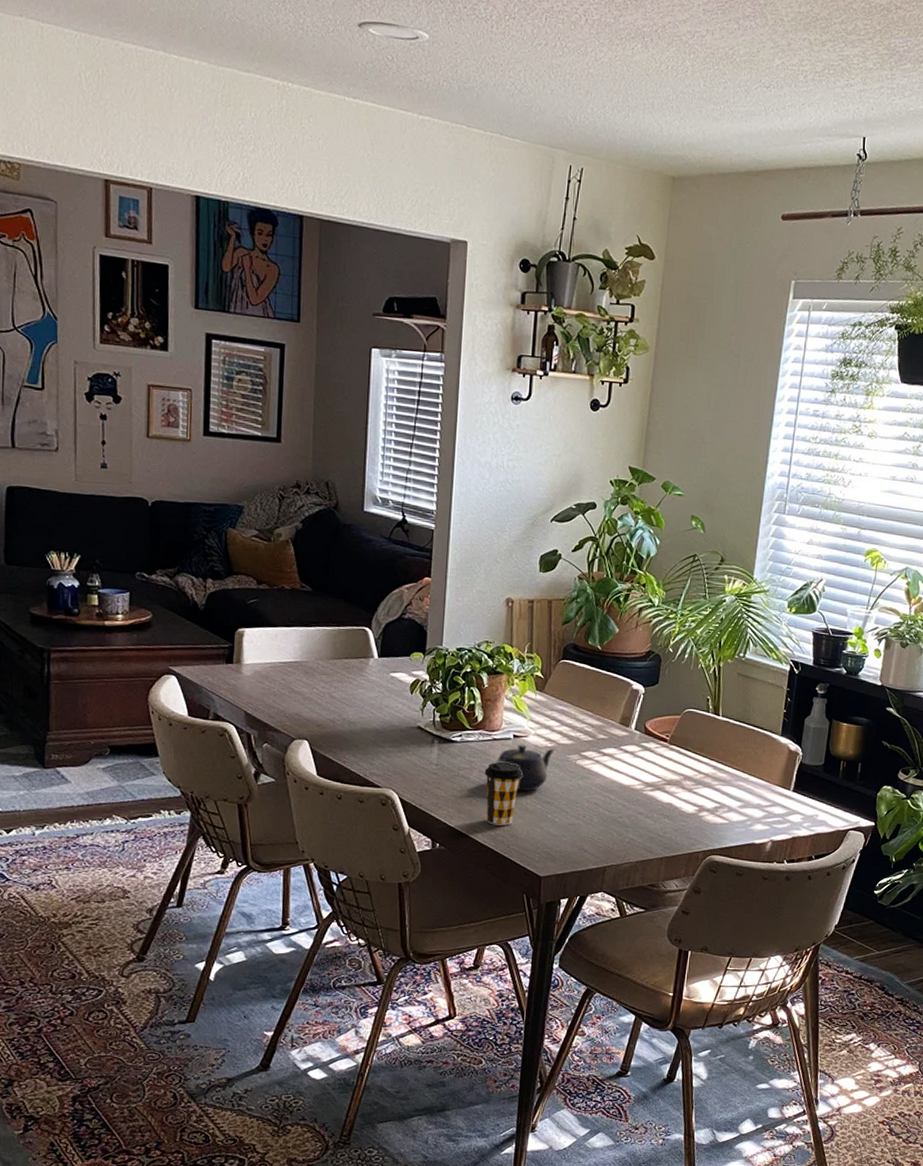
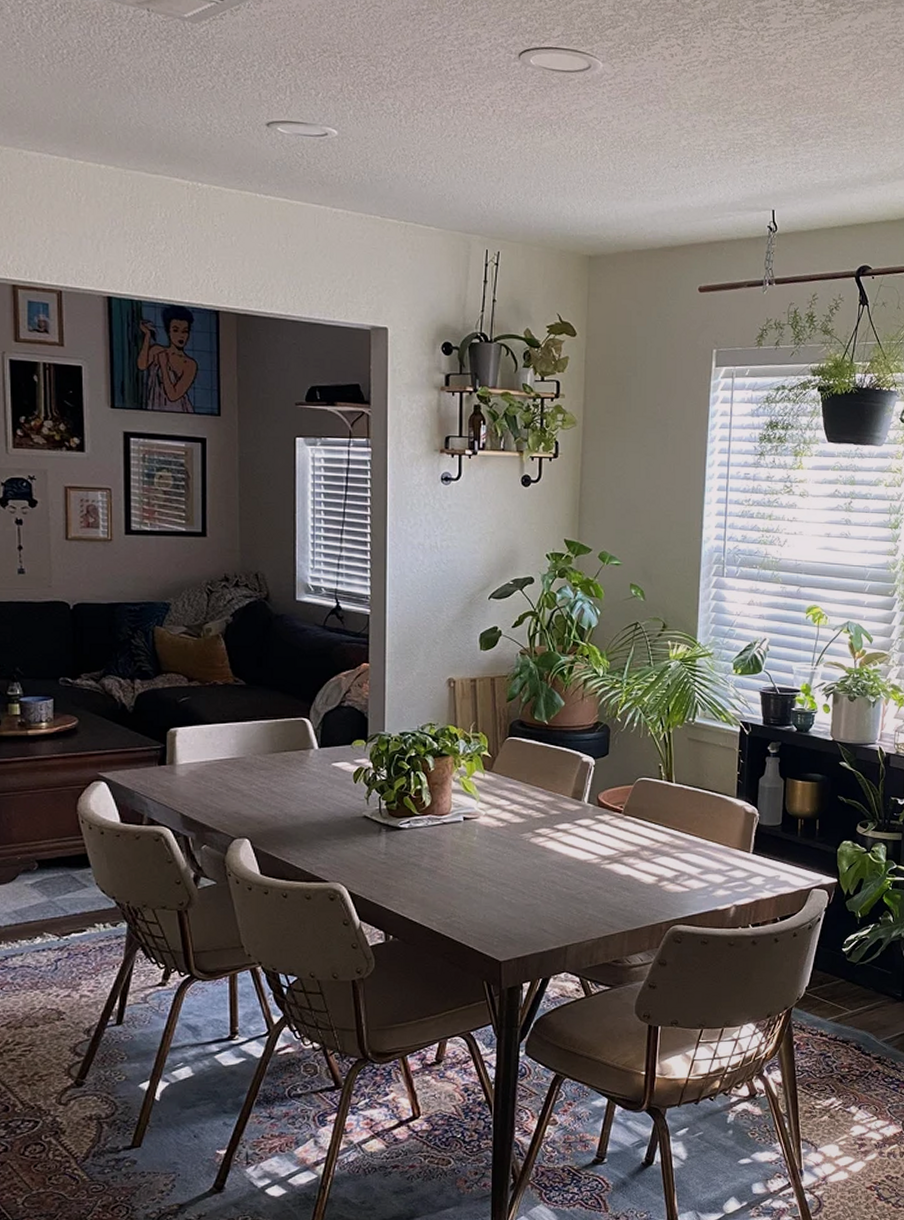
coffee cup: present [484,762,523,826] -> none [435,846,475,912]
teapot: present [491,745,556,792] -> none [442,827,508,875]

